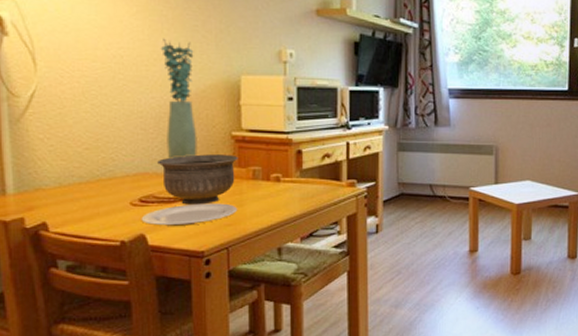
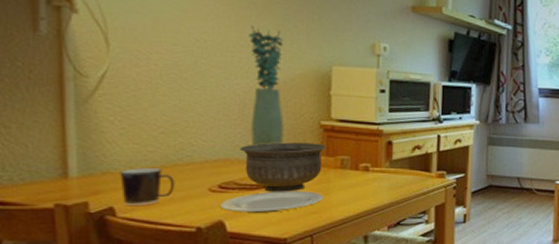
mug: none [51,182,99,222] -> present [120,167,175,207]

